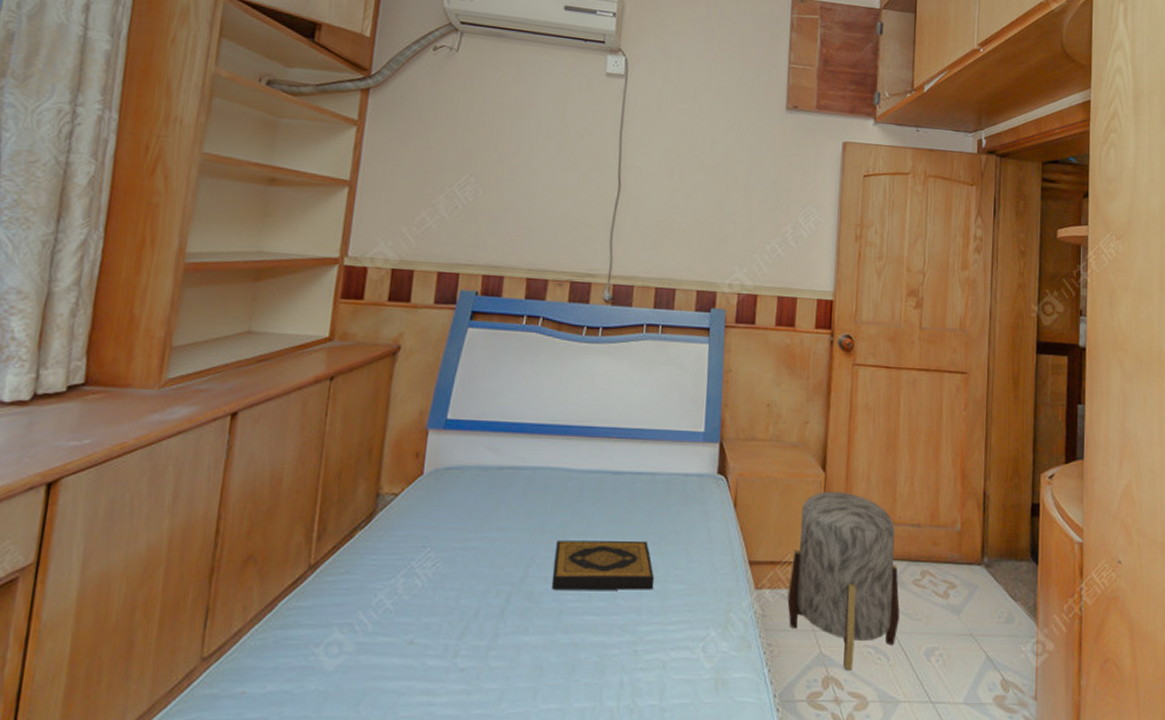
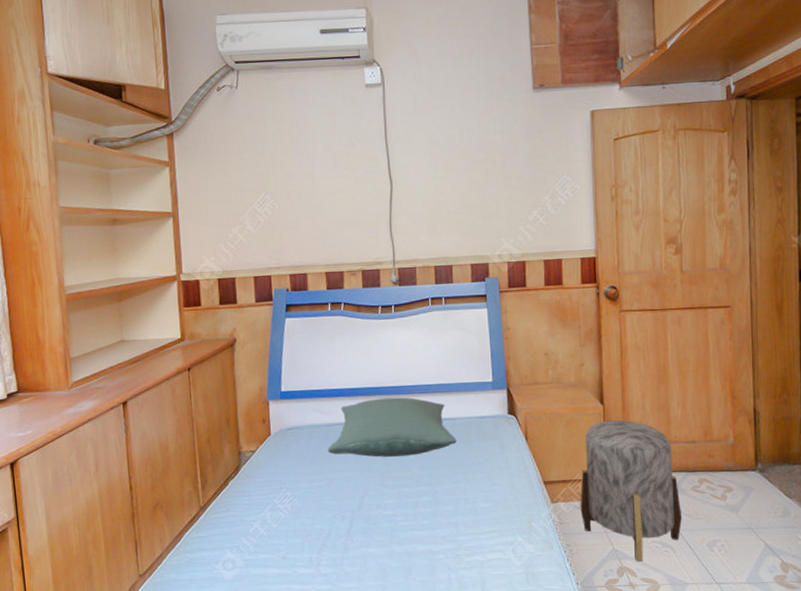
pillow: none [492,439,653,516] -> present [327,397,457,457]
hardback book: present [551,540,655,590] -> none [382,471,466,513]

